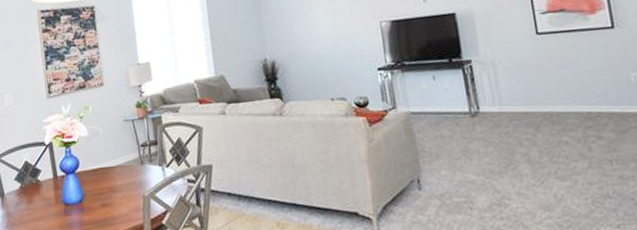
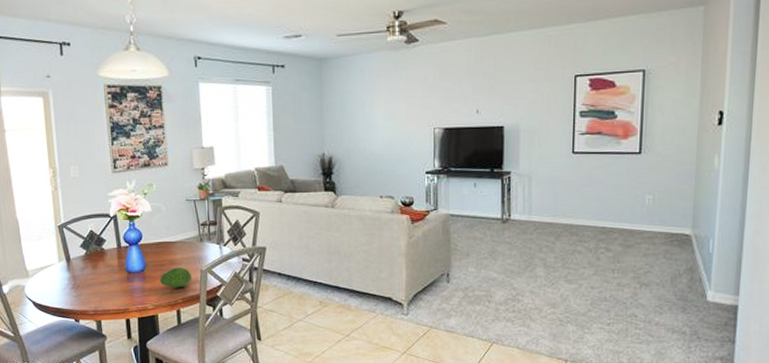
fruit: none [99,194,135,219] -> present [160,267,193,288]

